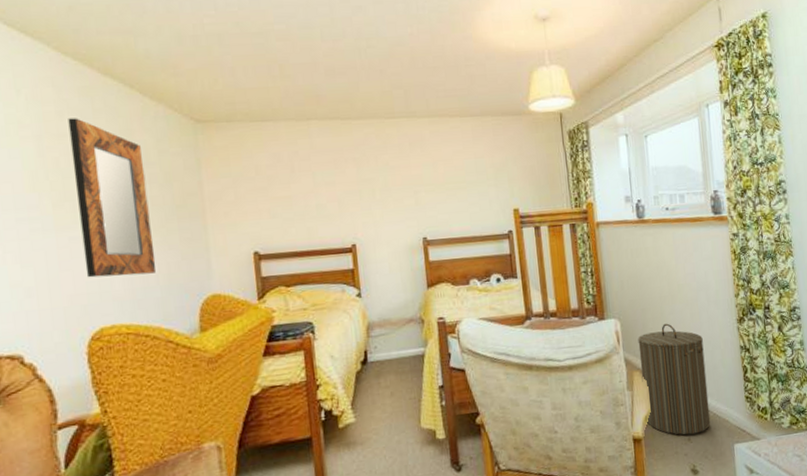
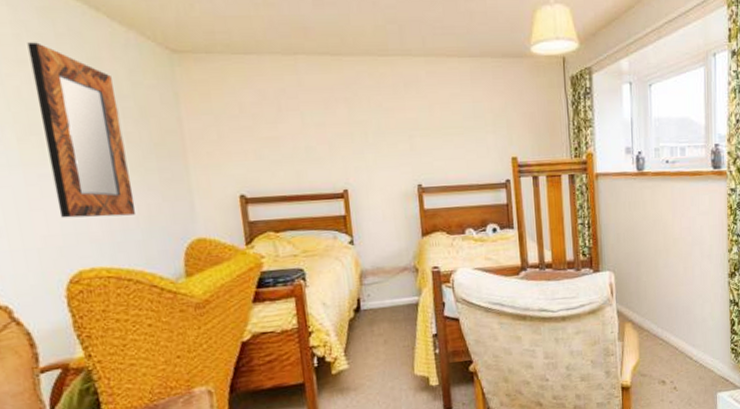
laundry hamper: present [638,323,711,435] -> none [631,276,696,384]

